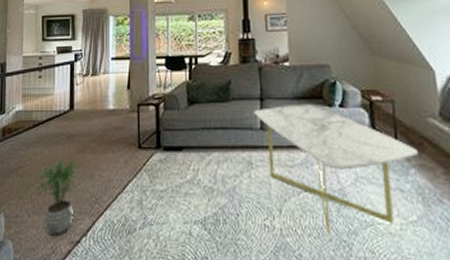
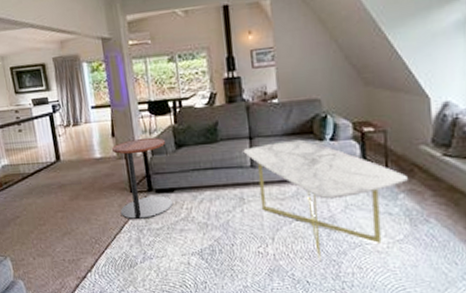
potted plant: present [36,159,83,237] -> none [35,207,80,275]
side table: none [125,93,179,179] -> present [112,138,173,220]

